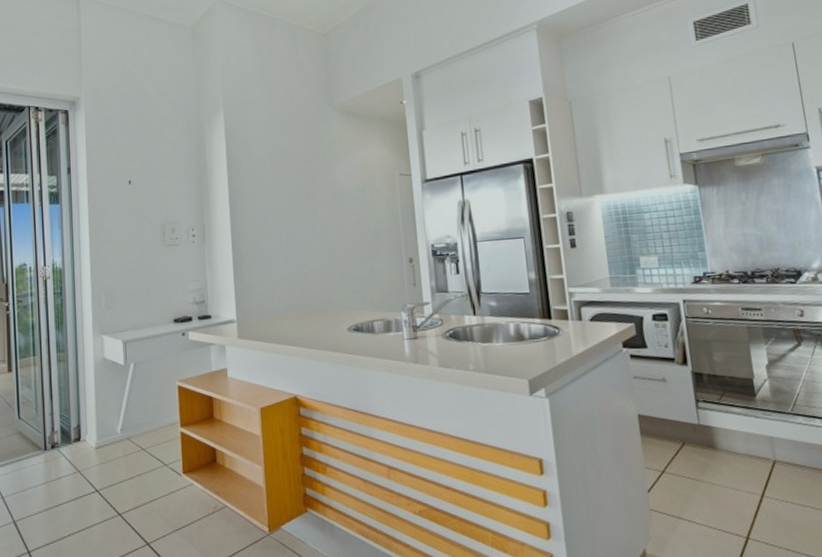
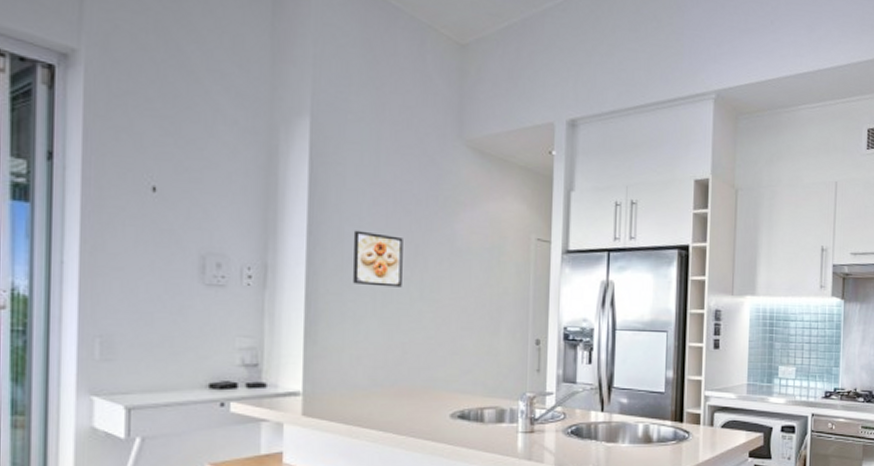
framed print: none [261,189,299,231] -> present [353,230,403,288]

